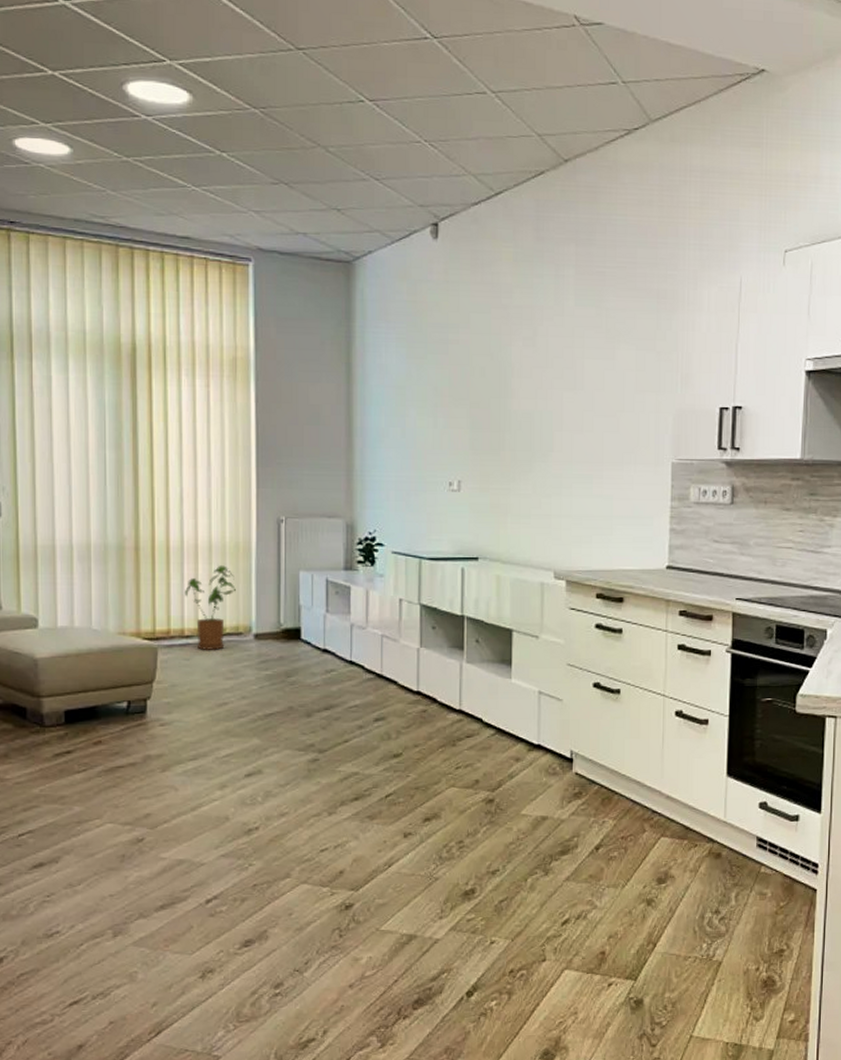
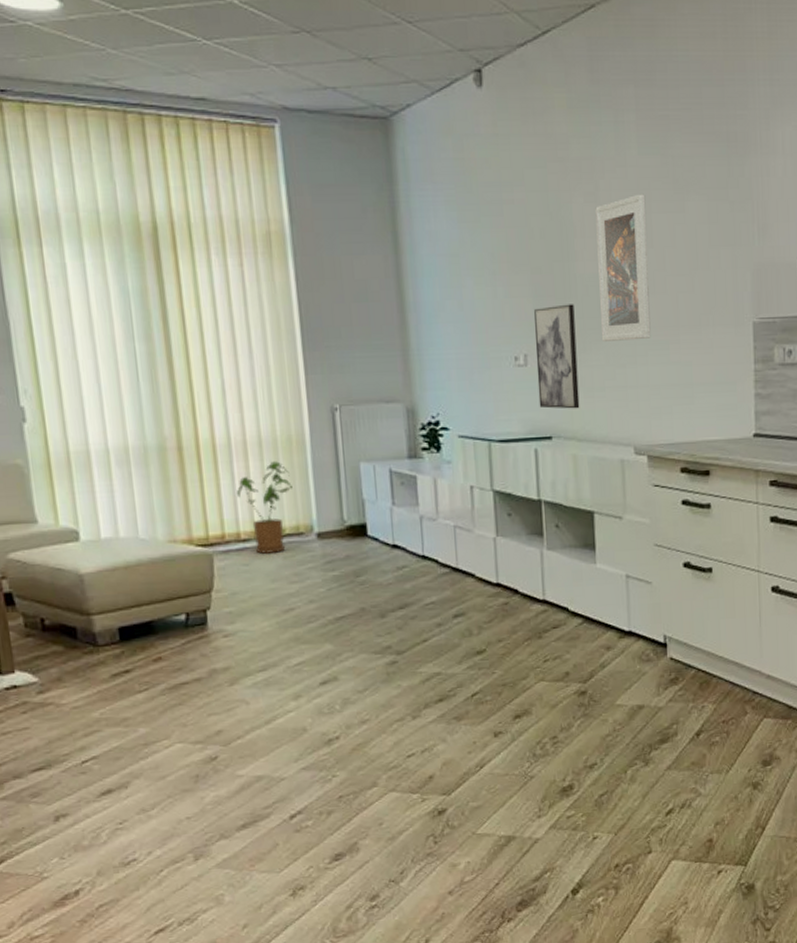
wall art: none [468,437,507,533] -> present [534,304,580,409]
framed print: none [530,341,579,473] -> present [595,194,651,341]

